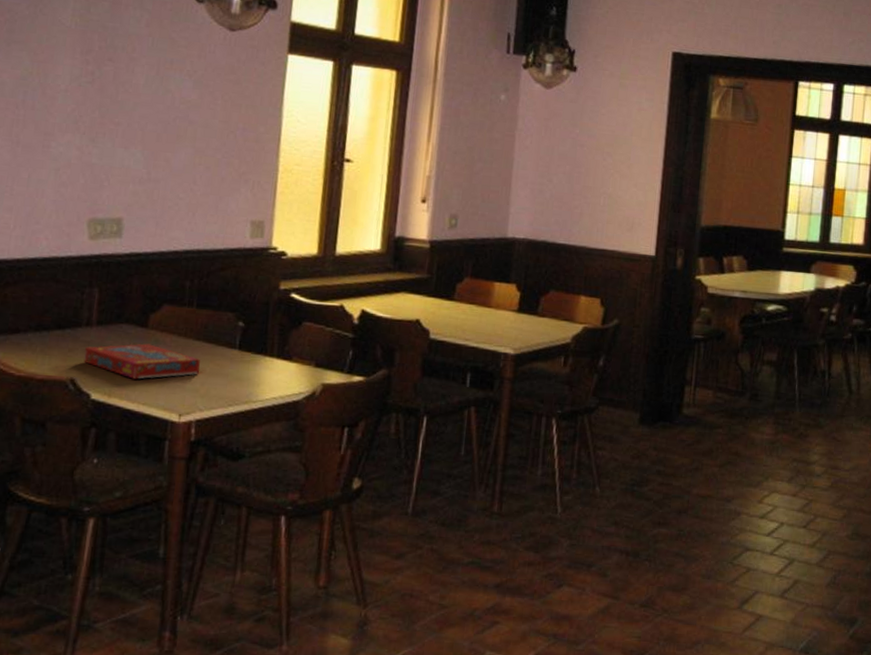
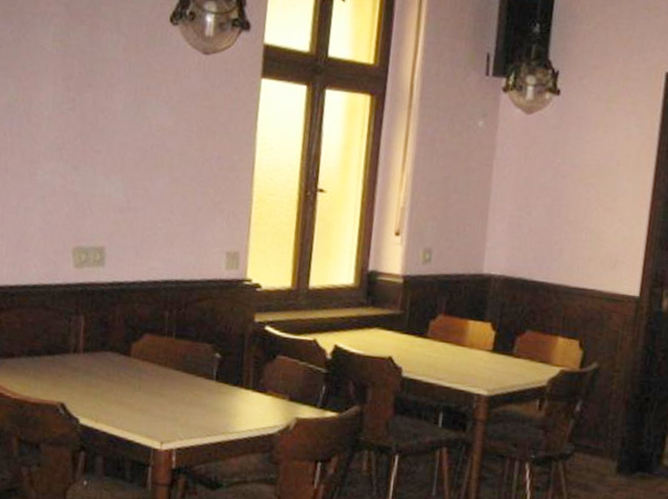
snack box: present [84,343,201,380] -> none [72,371,180,407]

